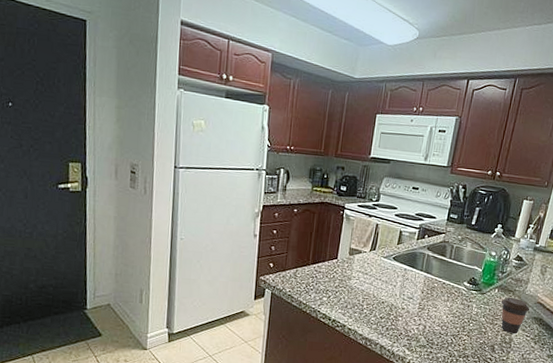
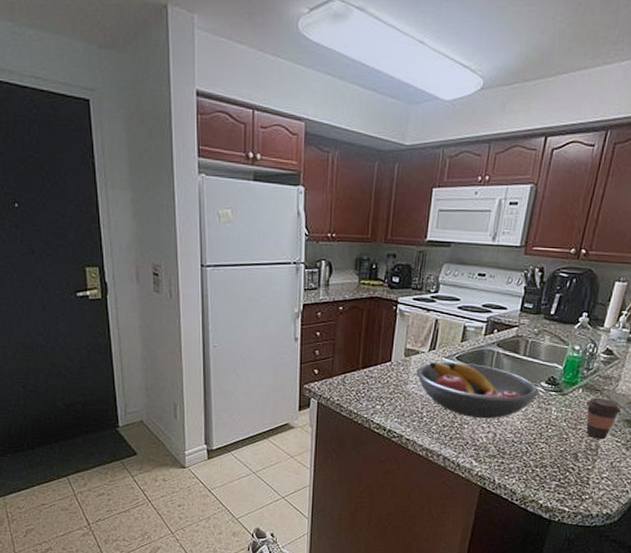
fruit bowl: none [359,261,462,313] -> present [416,361,539,419]

